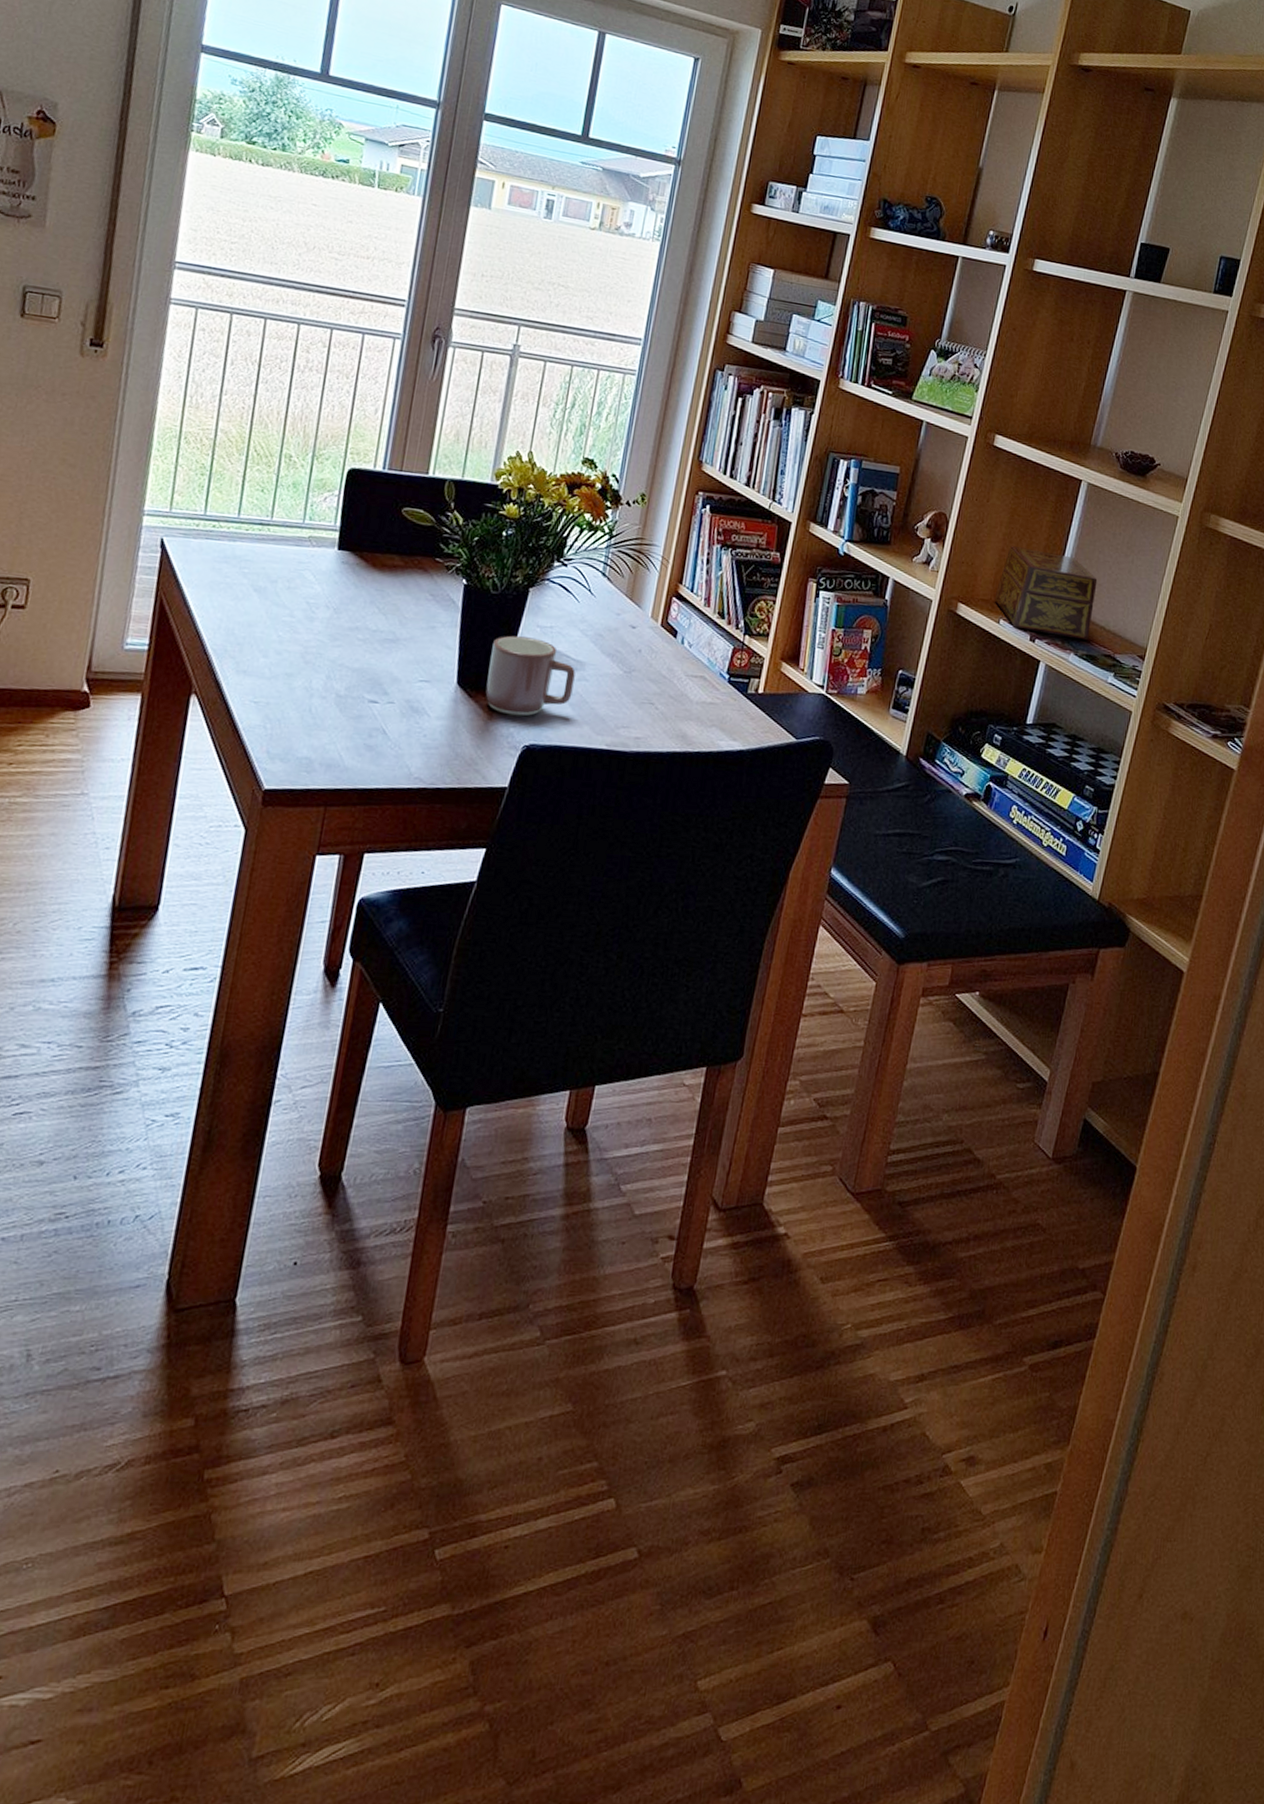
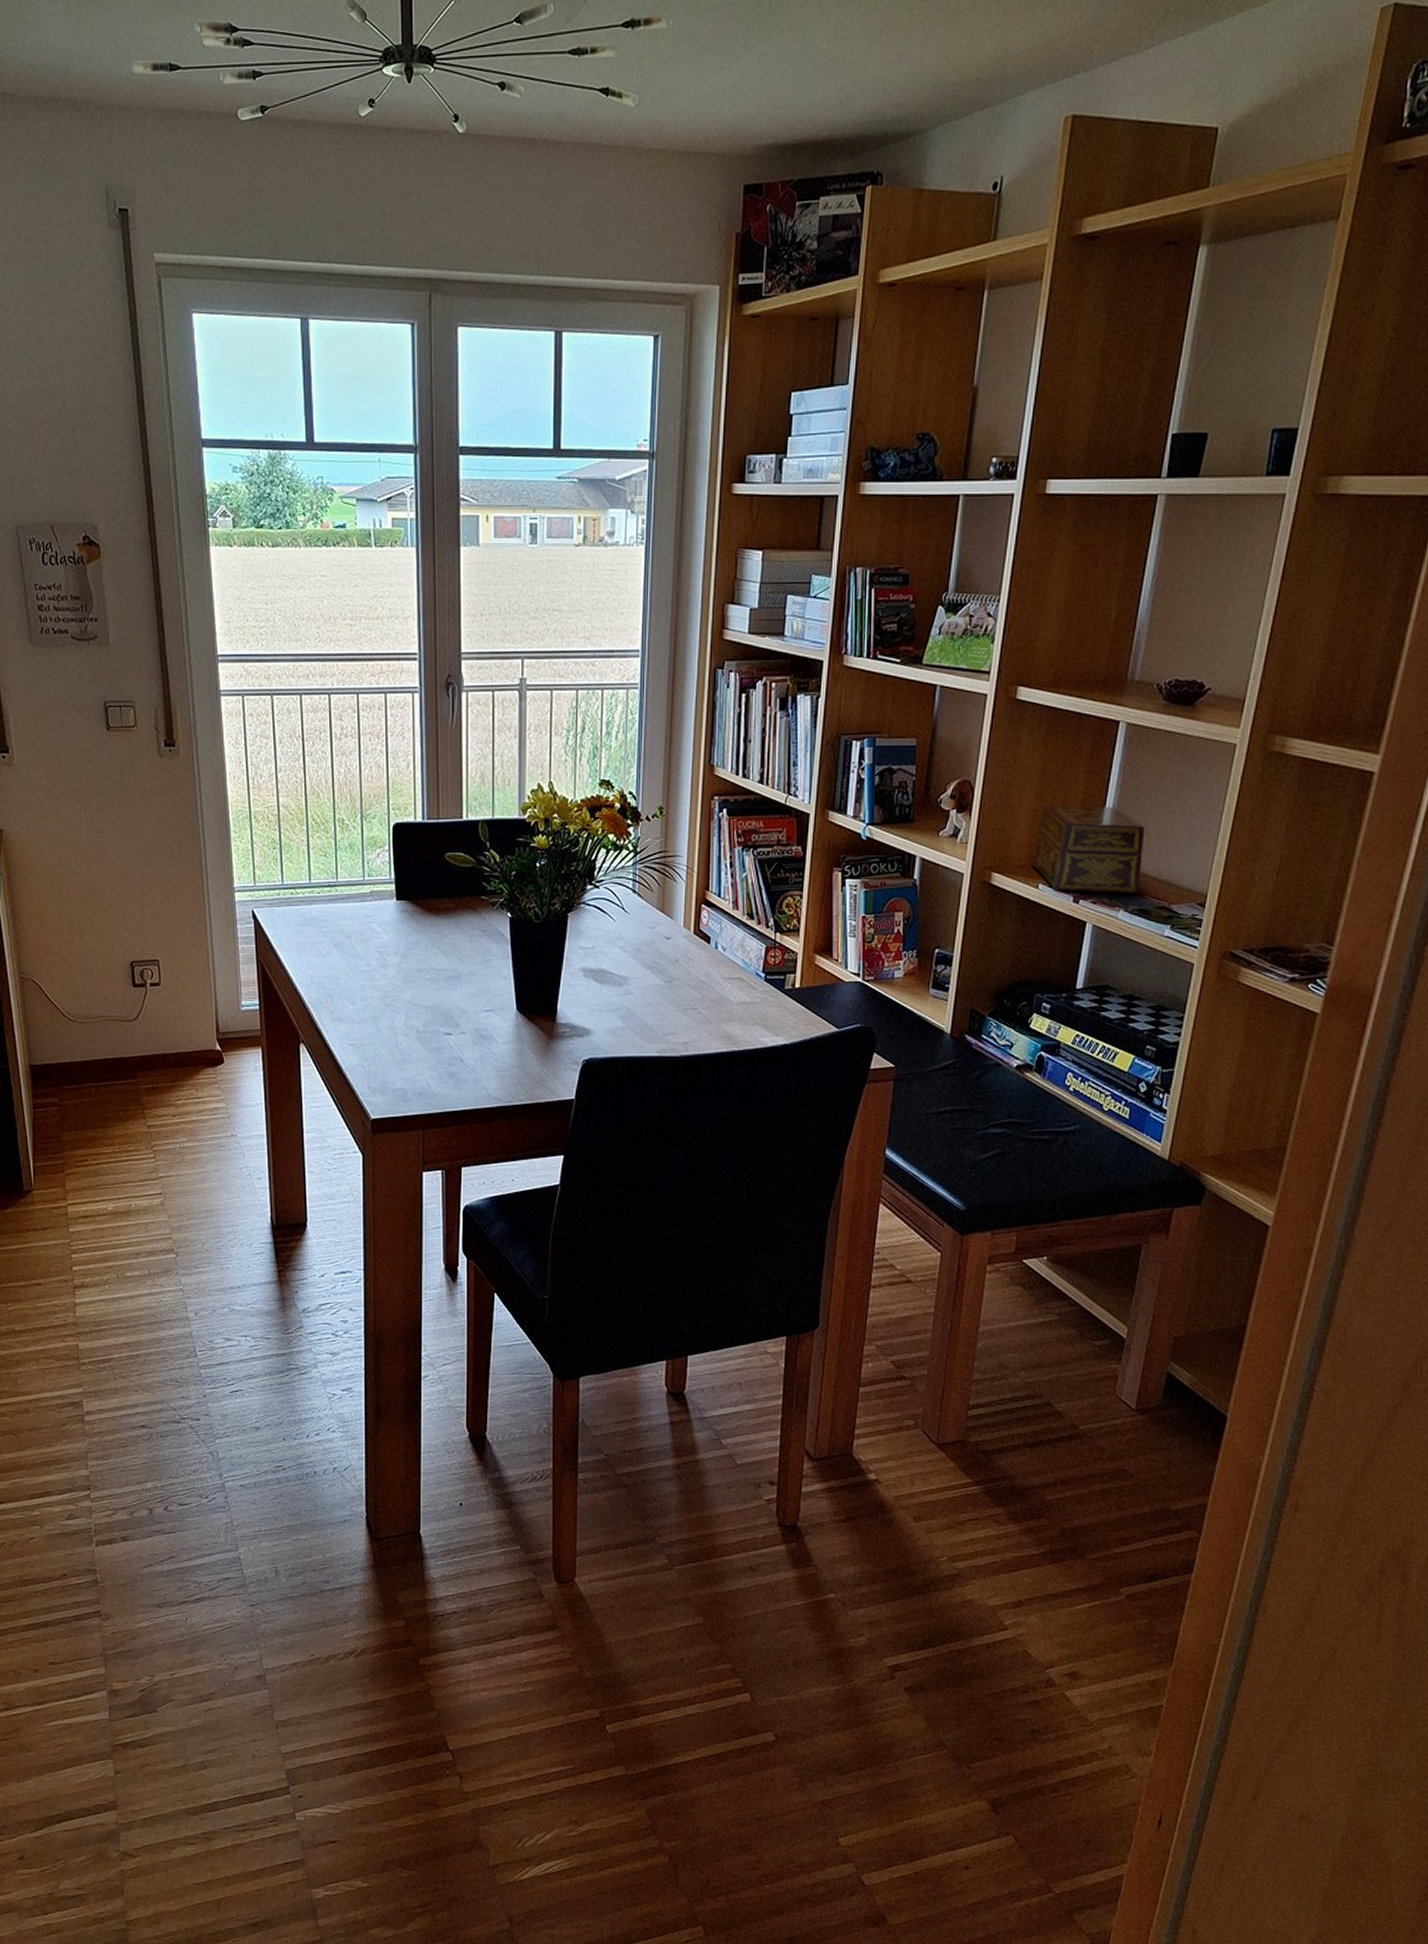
mug: present [485,635,576,717] -> none [543,960,620,1034]

